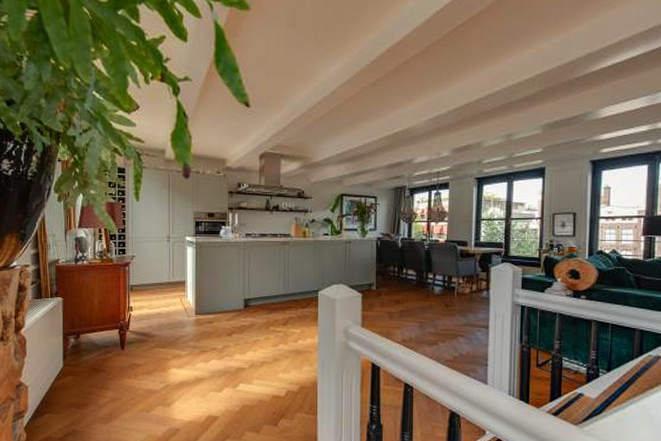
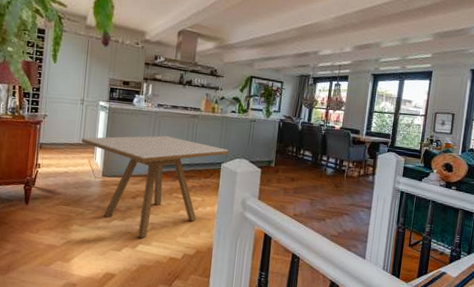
dining table: none [171,267,324,377] -> present [81,135,229,238]

